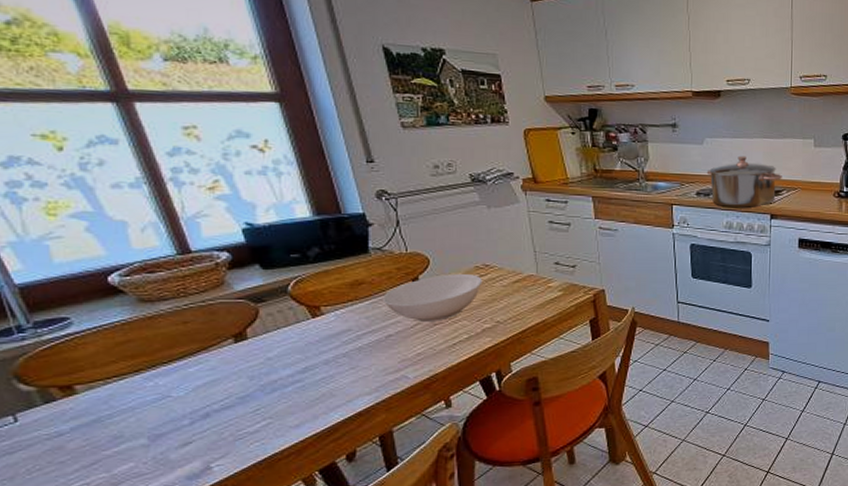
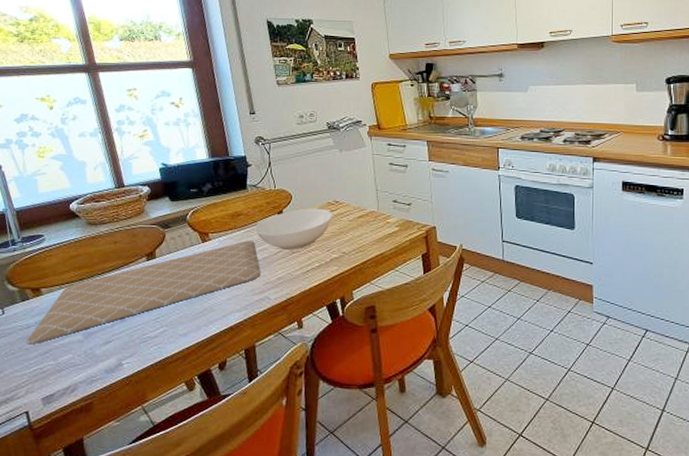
placemat: none [58,313,393,457] -> present [26,241,260,345]
cooking pot: present [706,155,782,208] -> none [530,101,604,152]

